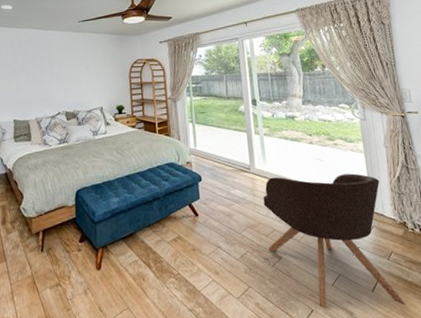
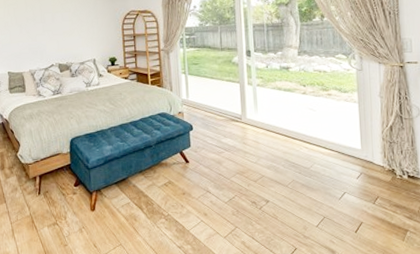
armchair: present [263,173,406,308] -> none [253,123,387,246]

